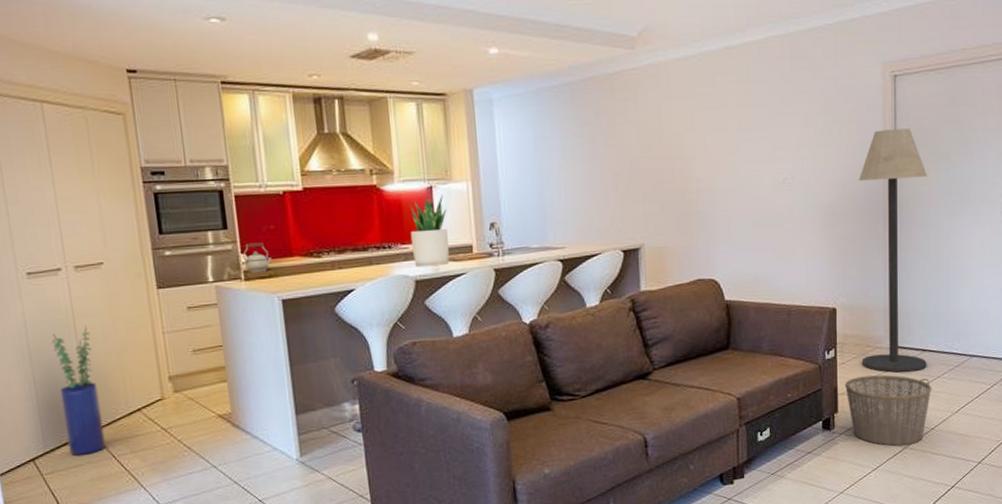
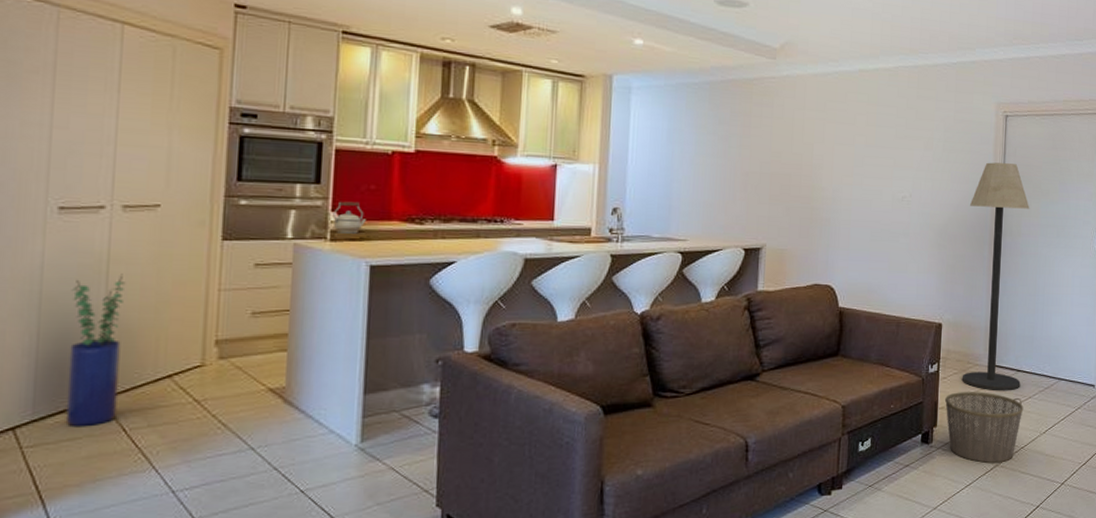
planter: present [409,194,450,268] -> none [525,173,569,246]

